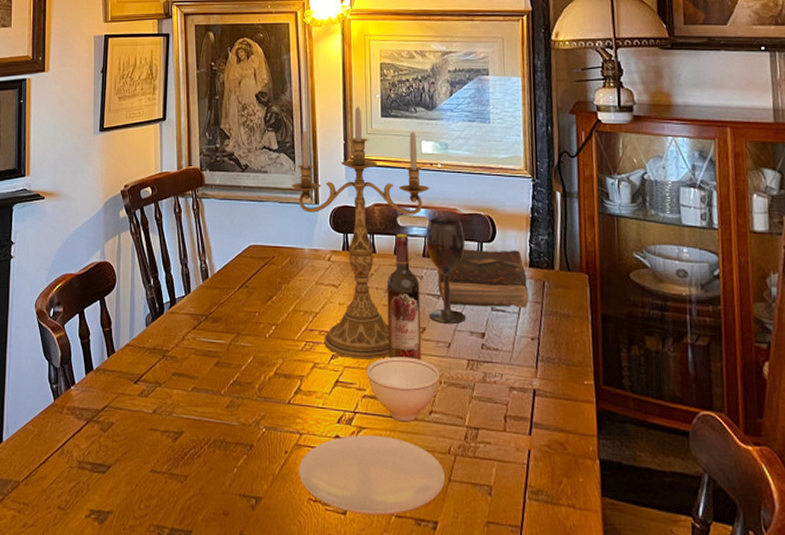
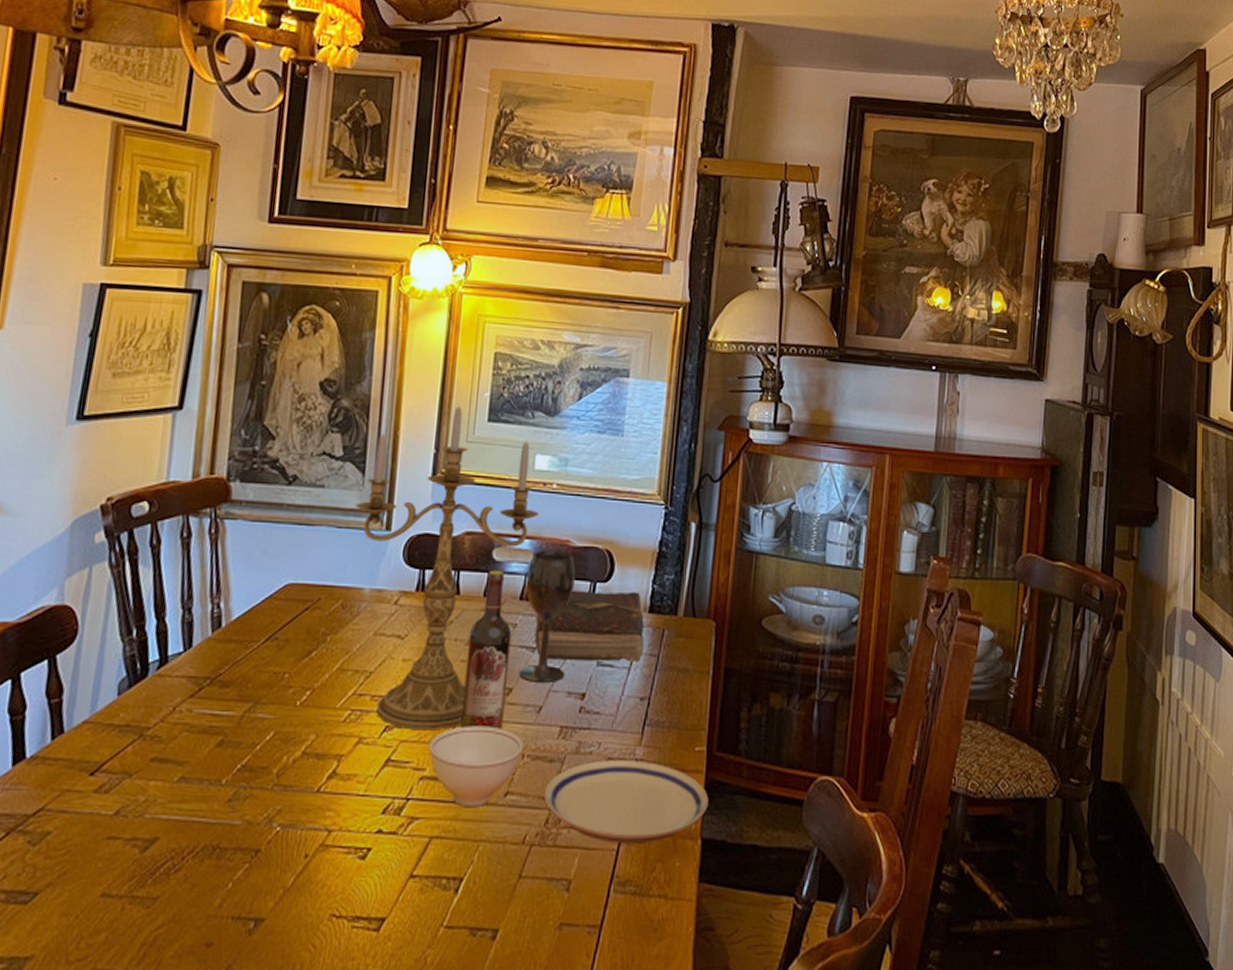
plate: present [299,434,445,516] -> none [320,826,515,929]
plate: none [461,388,602,460] -> present [544,760,709,843]

